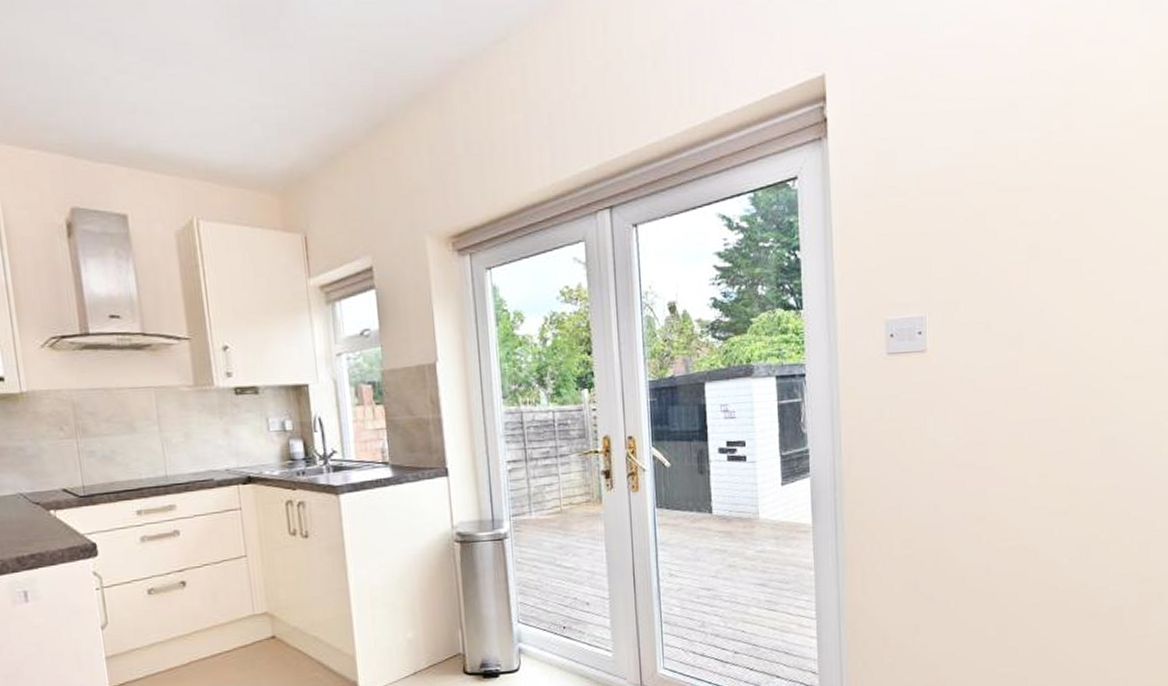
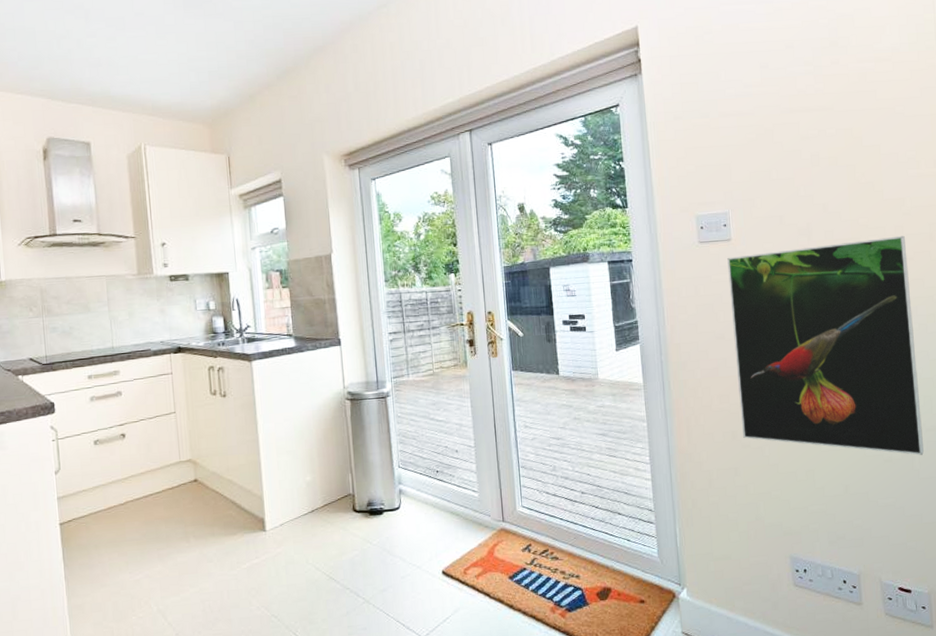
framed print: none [920,348,1136,610] -> present [727,235,924,455]

